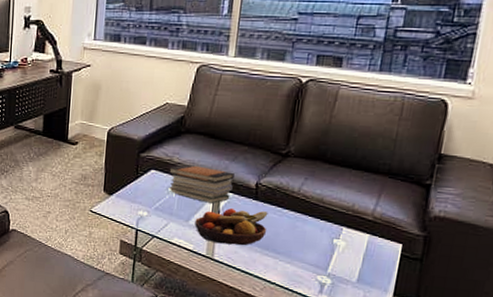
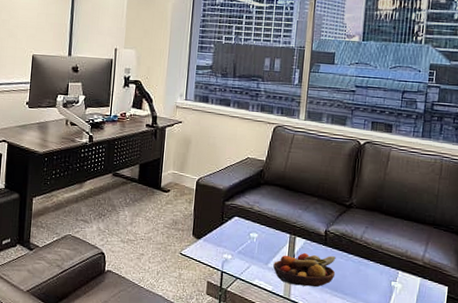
book stack: present [168,163,234,203] -> none [249,212,307,248]

